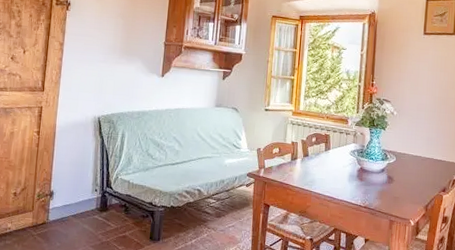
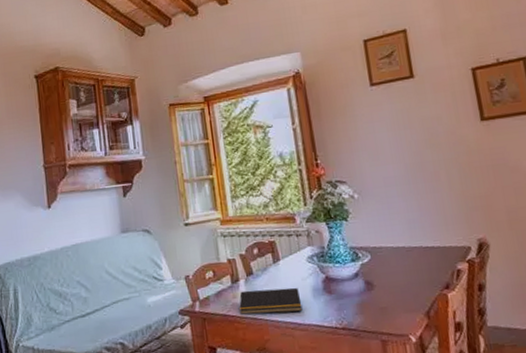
notepad: none [293,167,340,190] -> present [239,287,303,315]

